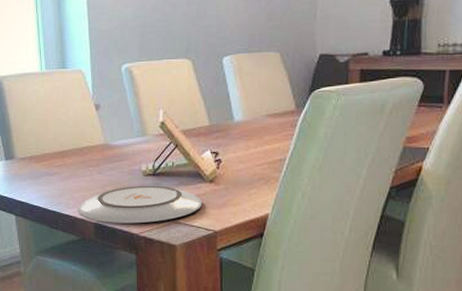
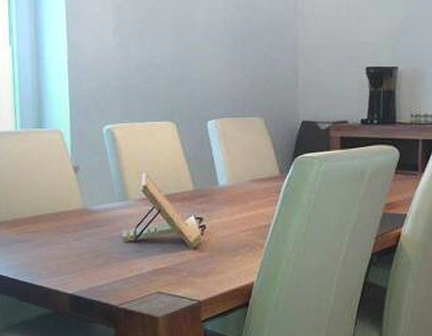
plate: present [78,185,203,224] -> none [51,252,187,295]

